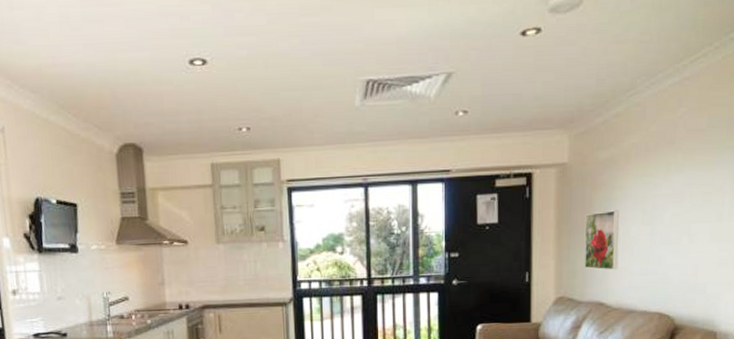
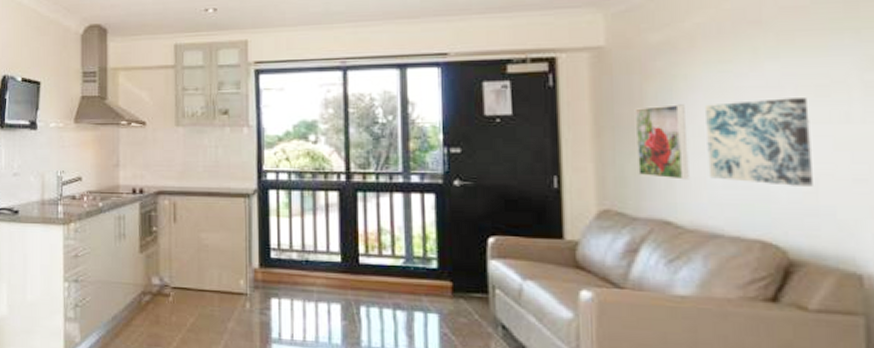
wall art: none [630,203,698,271] -> present [706,98,813,186]

